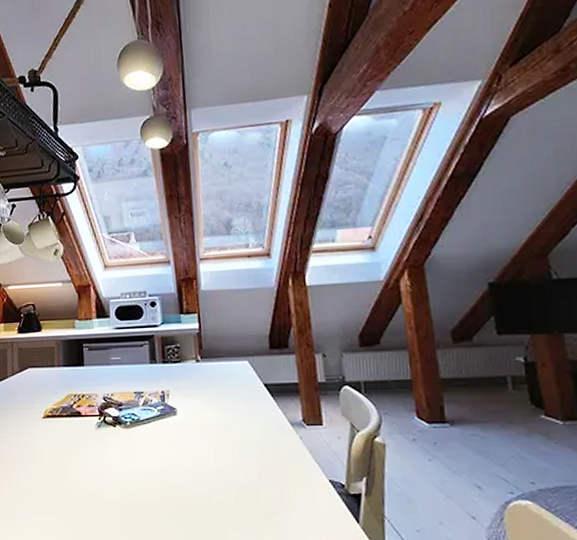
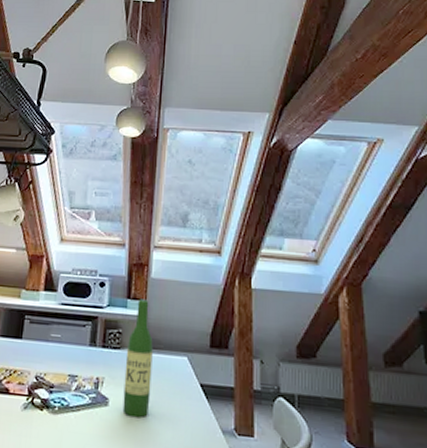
wine bottle: none [187,312,217,422] -> present [122,299,153,418]

